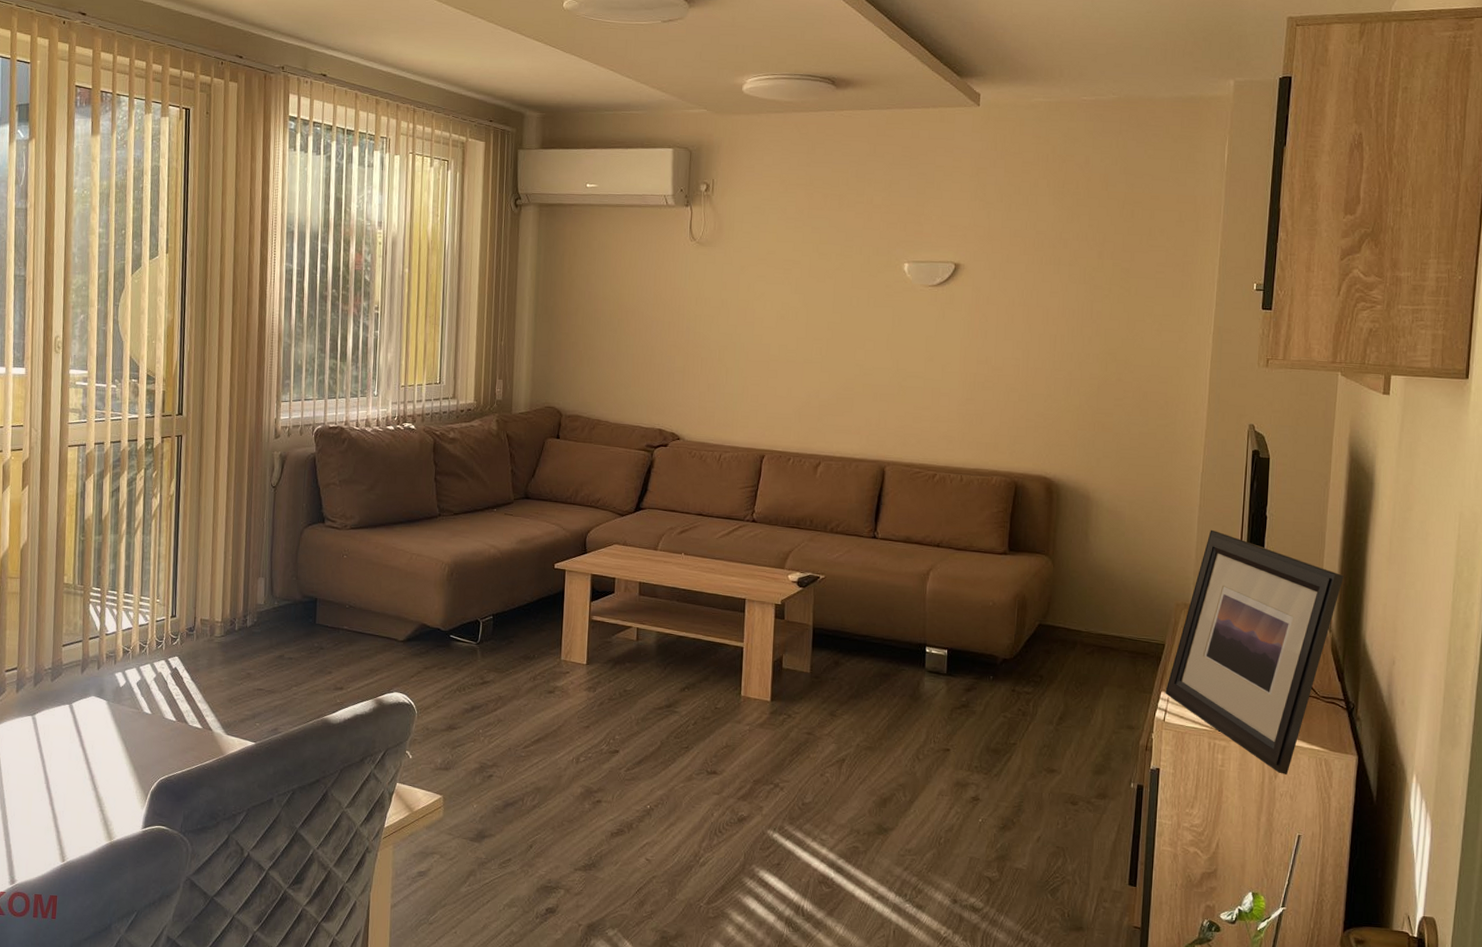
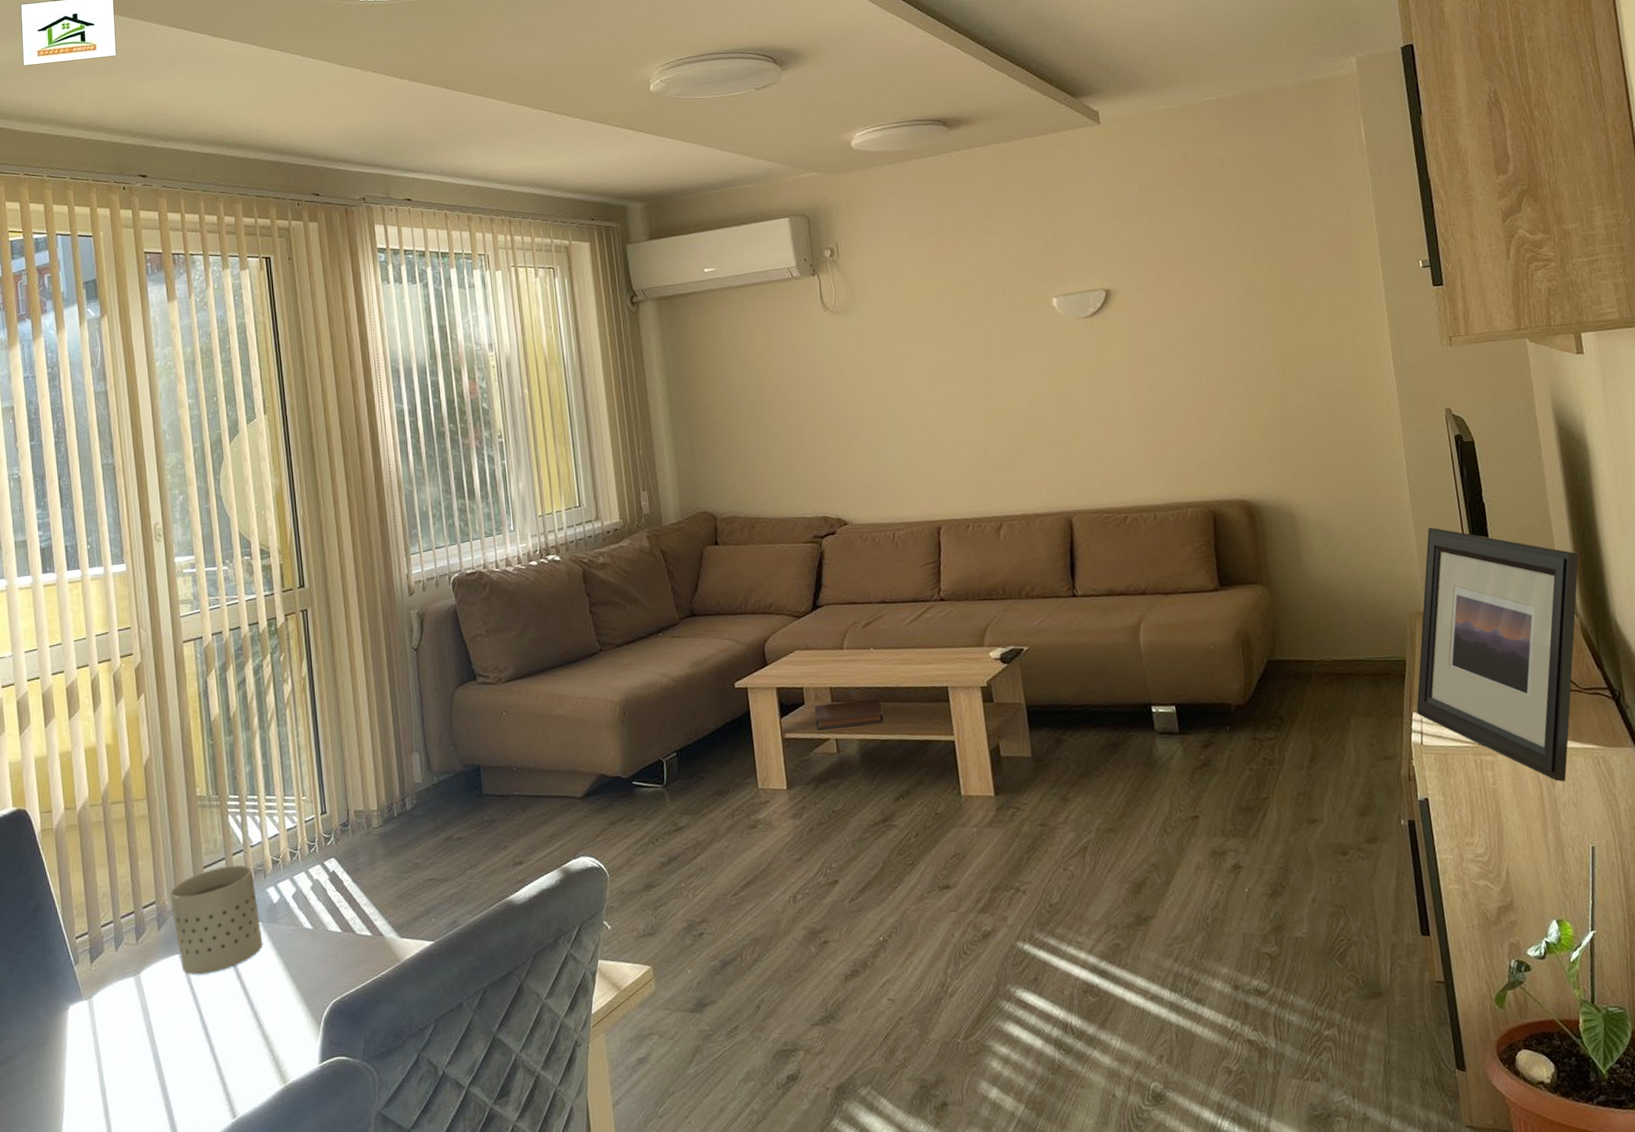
mug: none [30,647,107,736] -> present [169,864,263,974]
book: none [621,595,683,621] -> present [815,698,884,730]

